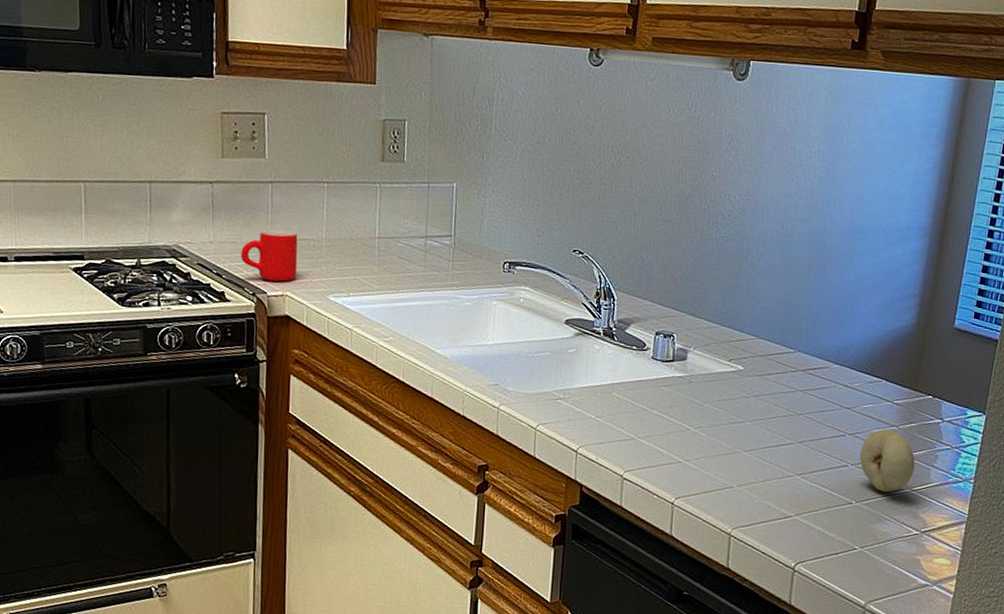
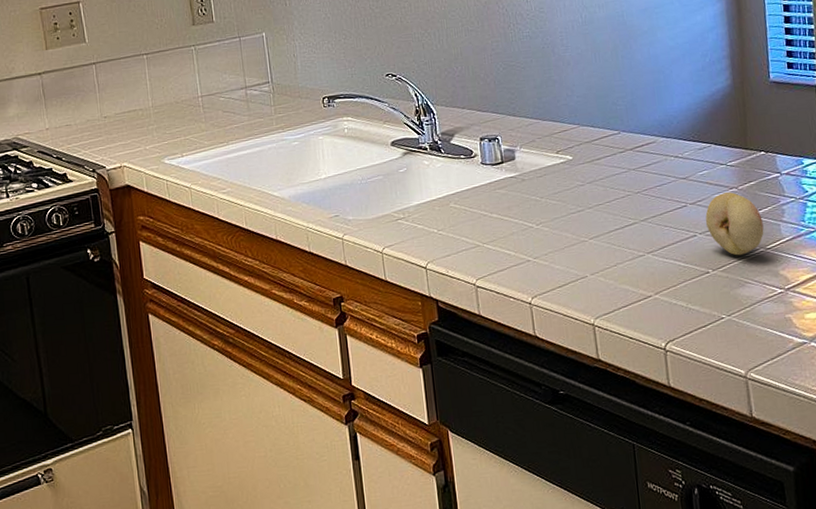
mug: present [240,229,298,282] -> none [76,105,131,156]

